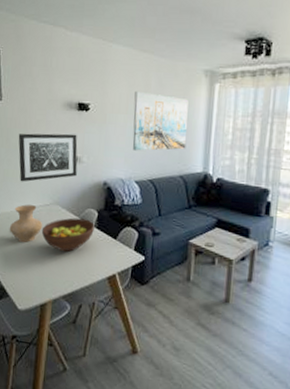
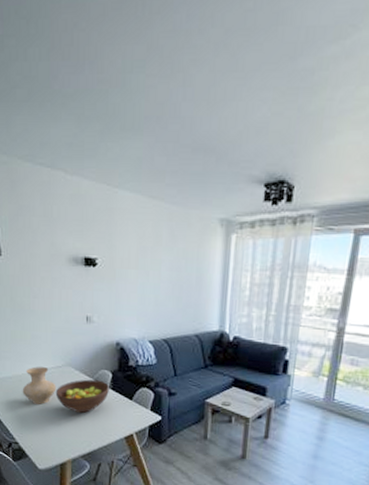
wall art: present [18,133,78,182] -> none [23,291,88,344]
wall art: present [132,90,189,151] -> none [144,243,203,309]

